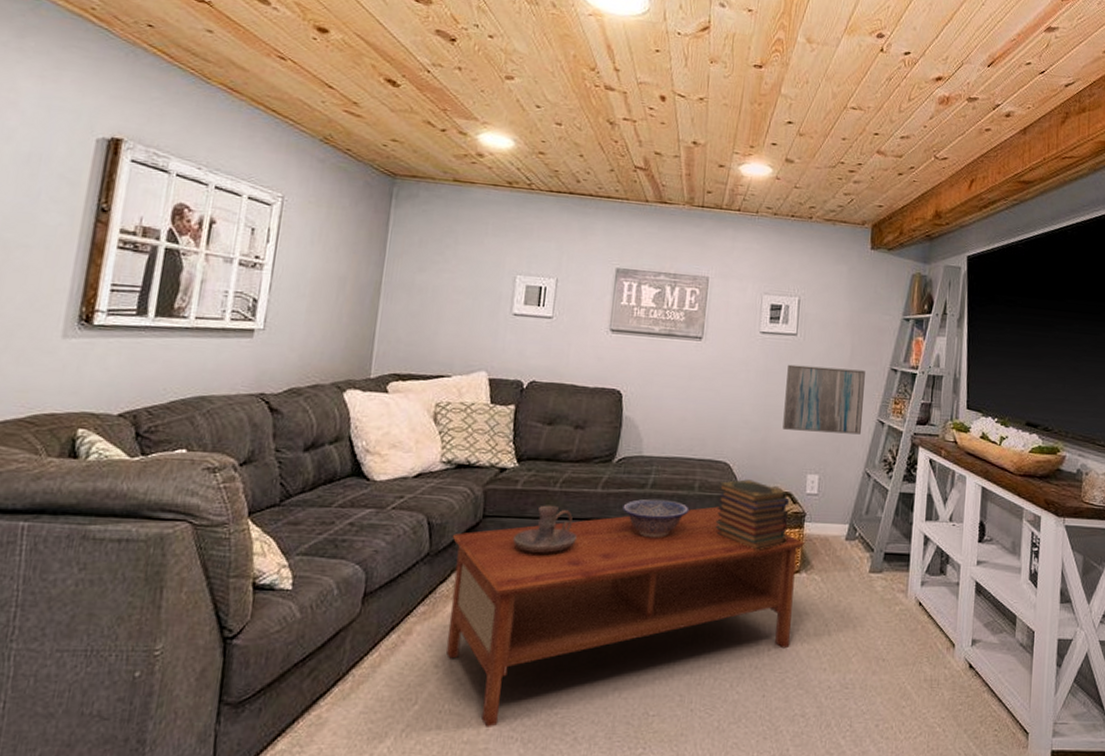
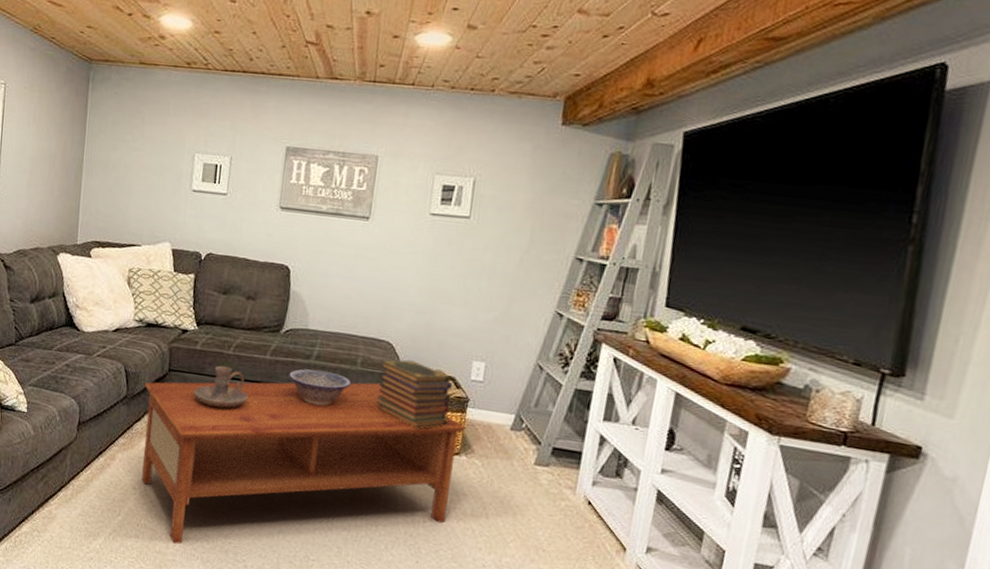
wall art: present [782,364,865,435] -> none [449,248,545,325]

